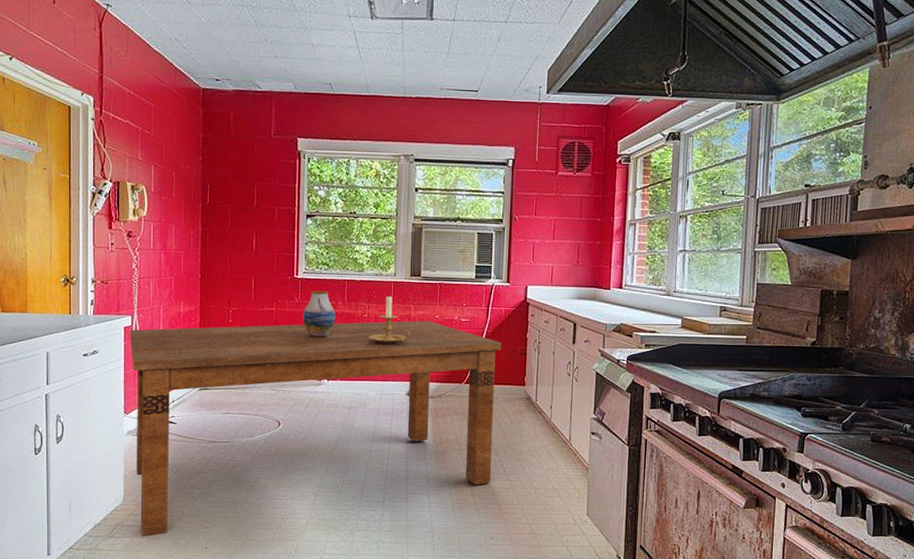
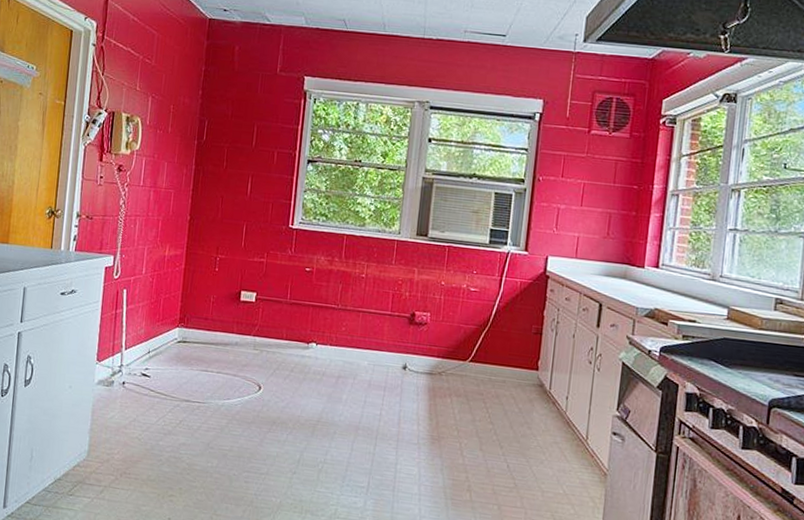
dining table: present [130,320,501,537] -> none [102,270,514,500]
vase: present [302,291,336,338] -> none [294,243,331,296]
candle holder: present [368,295,411,344] -> none [364,254,412,310]

